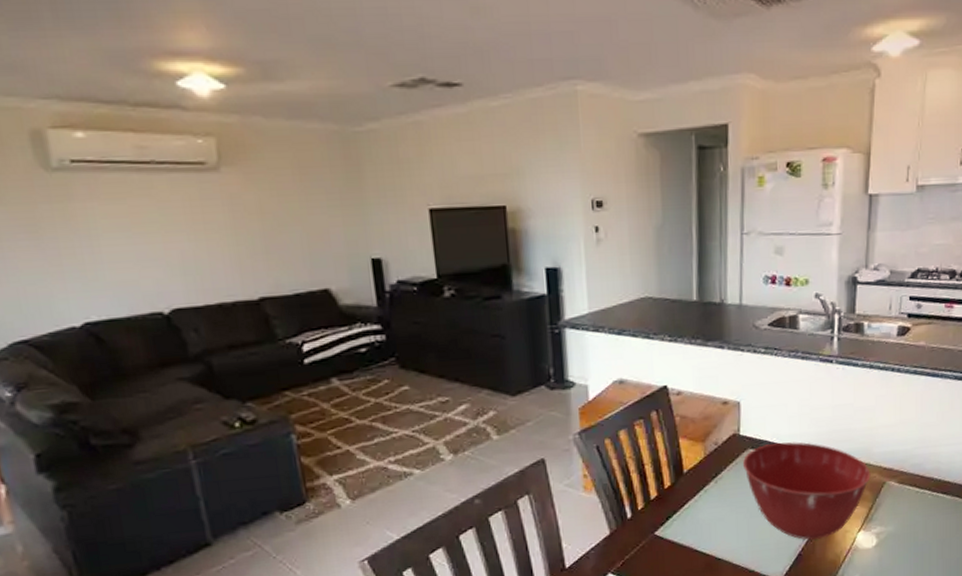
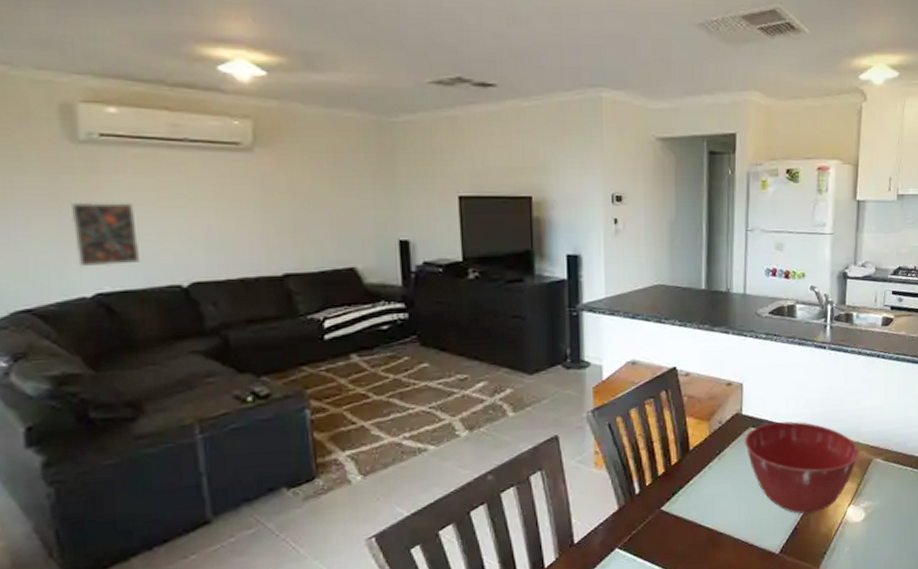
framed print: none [50,230,123,297] -> present [70,201,141,267]

